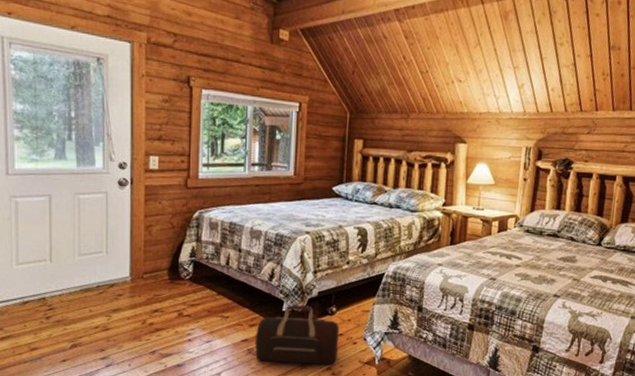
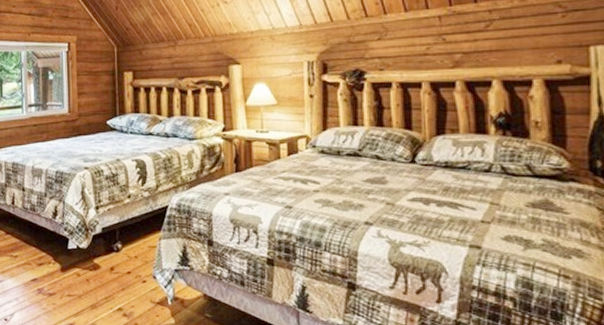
duffel bag: present [254,304,340,366] -> none [43,242,128,306]

